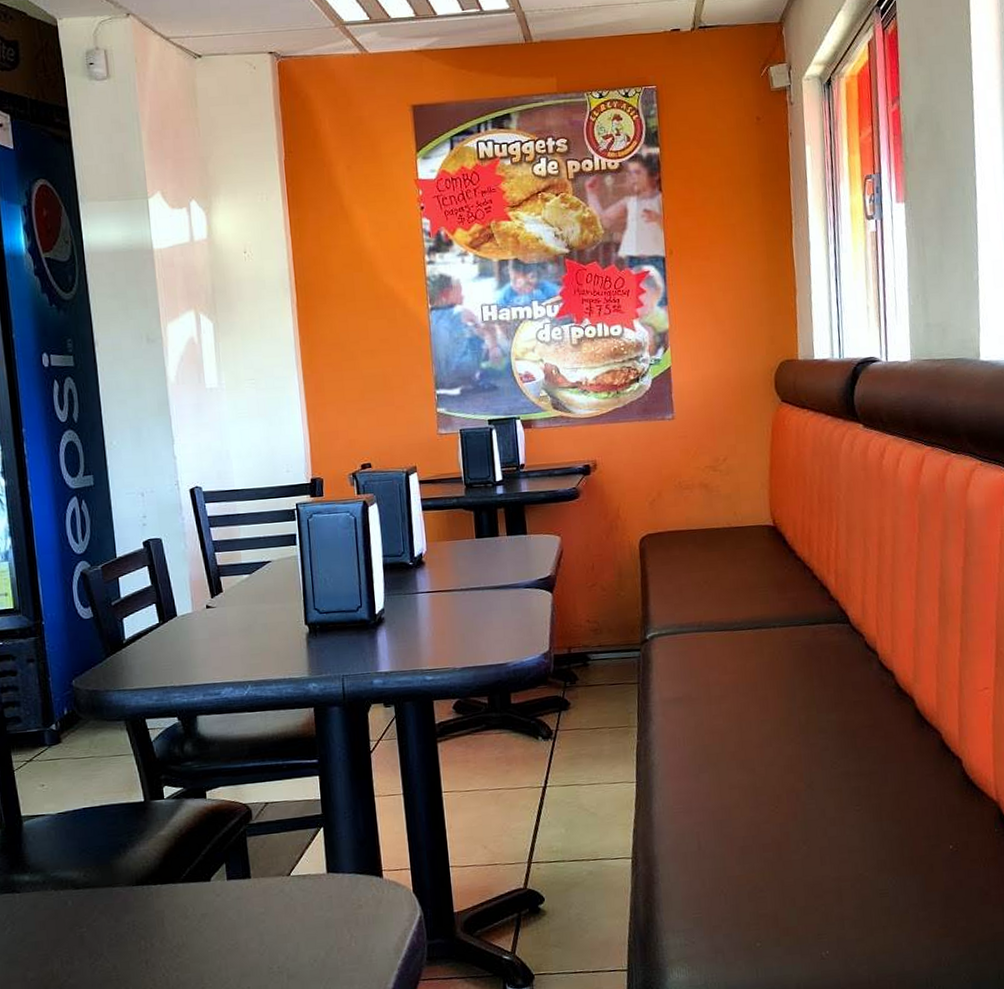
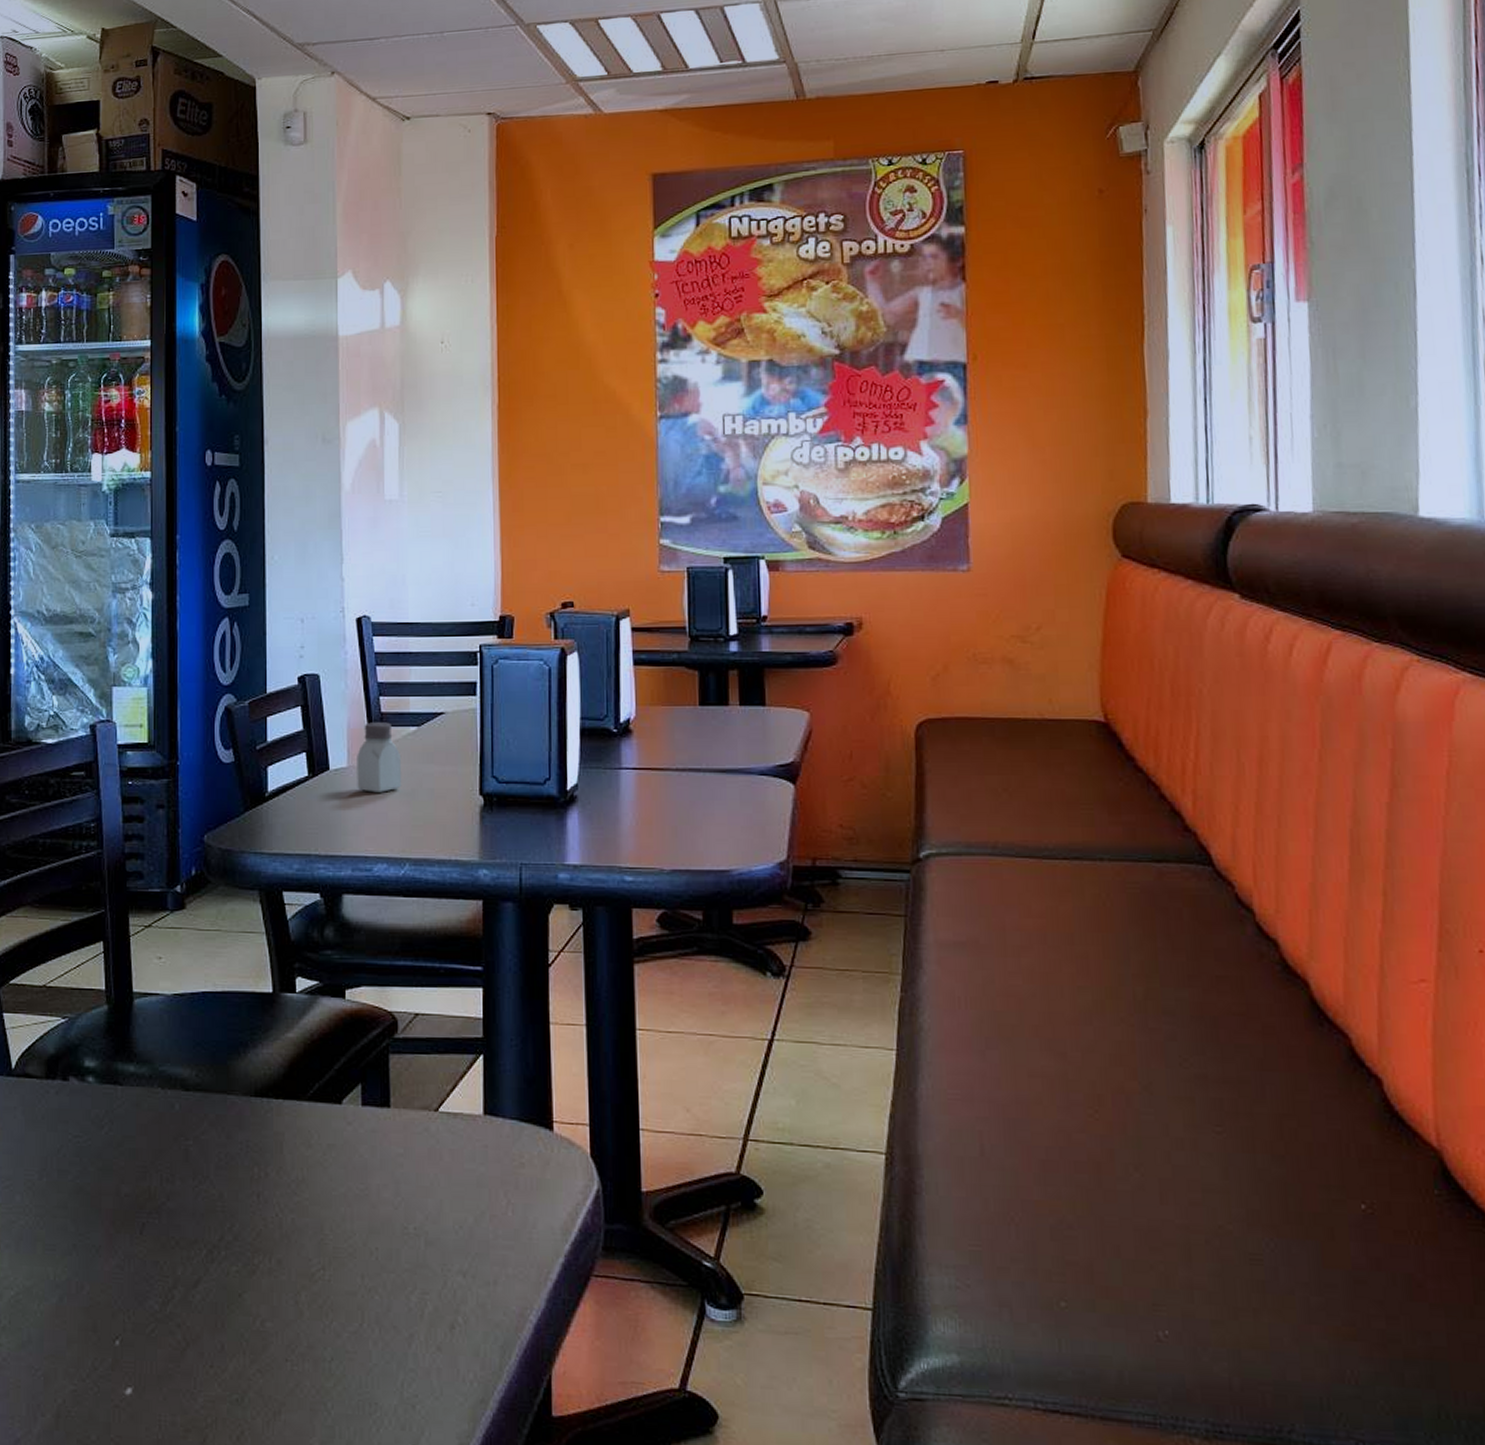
saltshaker: none [199,573,240,632] -> present [357,722,402,793]

